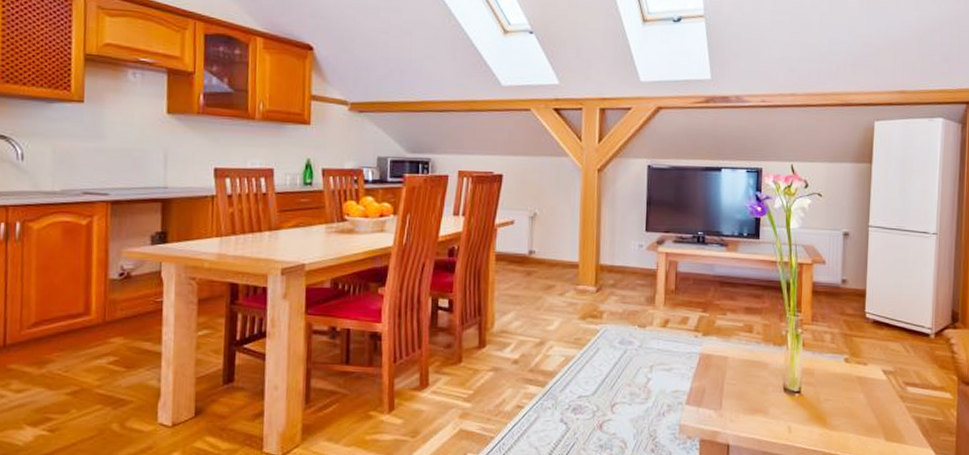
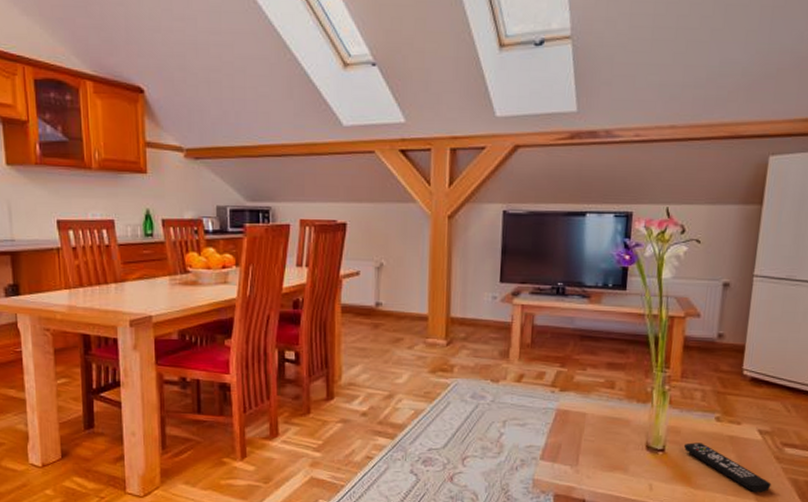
remote control: none [817,384,898,431] -> present [683,442,772,492]

